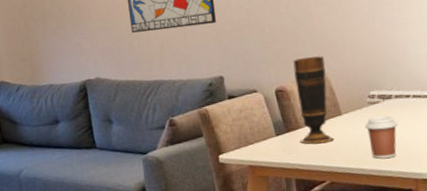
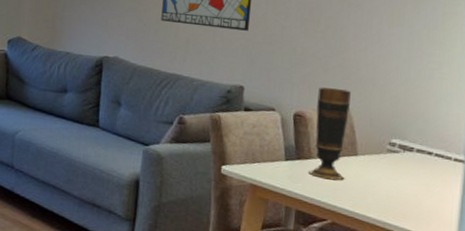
coffee cup: present [364,115,399,159] -> none [379,166,415,213]

